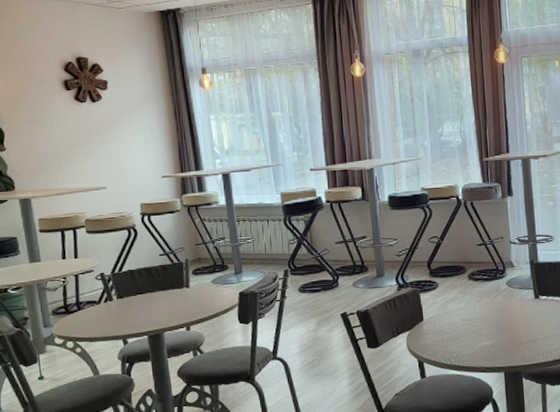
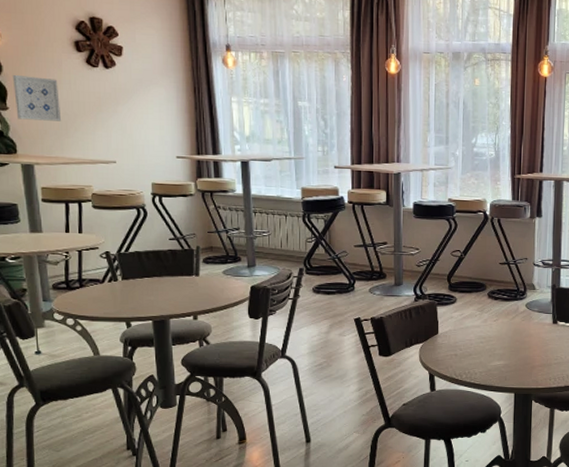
wall art: none [9,117,55,158] -> present [13,74,62,121]

